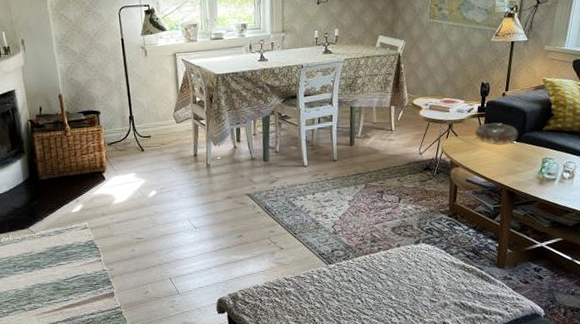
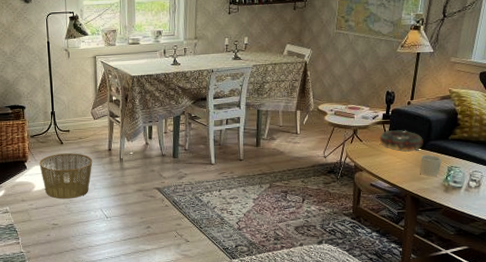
basket: none [118,160,178,211] -> present [39,153,93,199]
mug: none [515,147,537,170] -> present [419,155,442,177]

